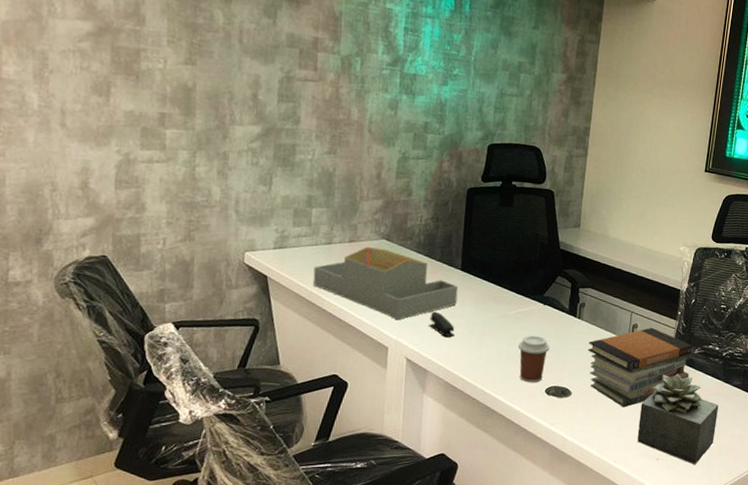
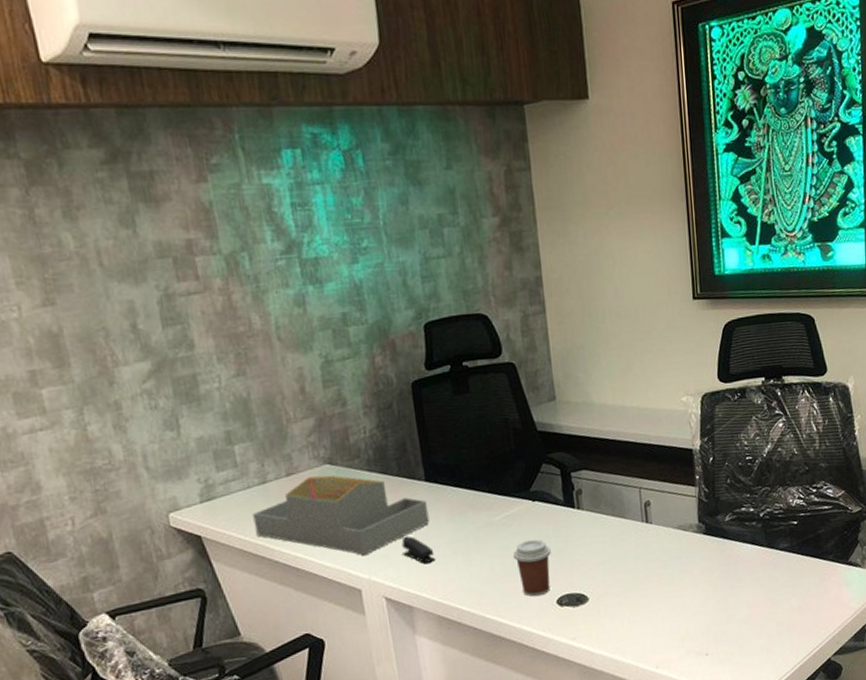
book stack: present [588,327,693,408] -> none [596,501,725,603]
succulent plant: present [637,373,719,465] -> none [674,549,770,653]

